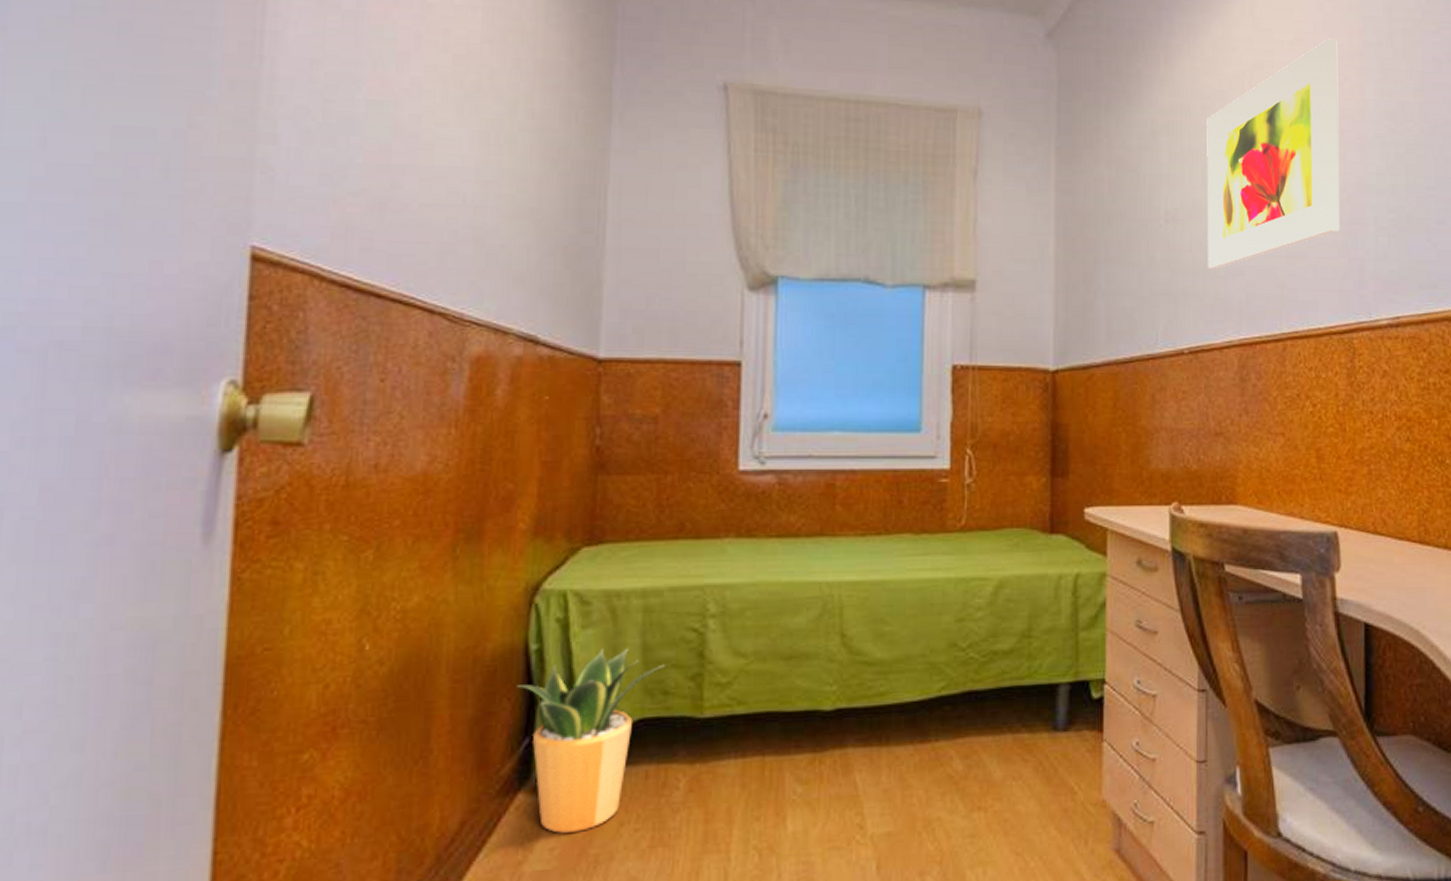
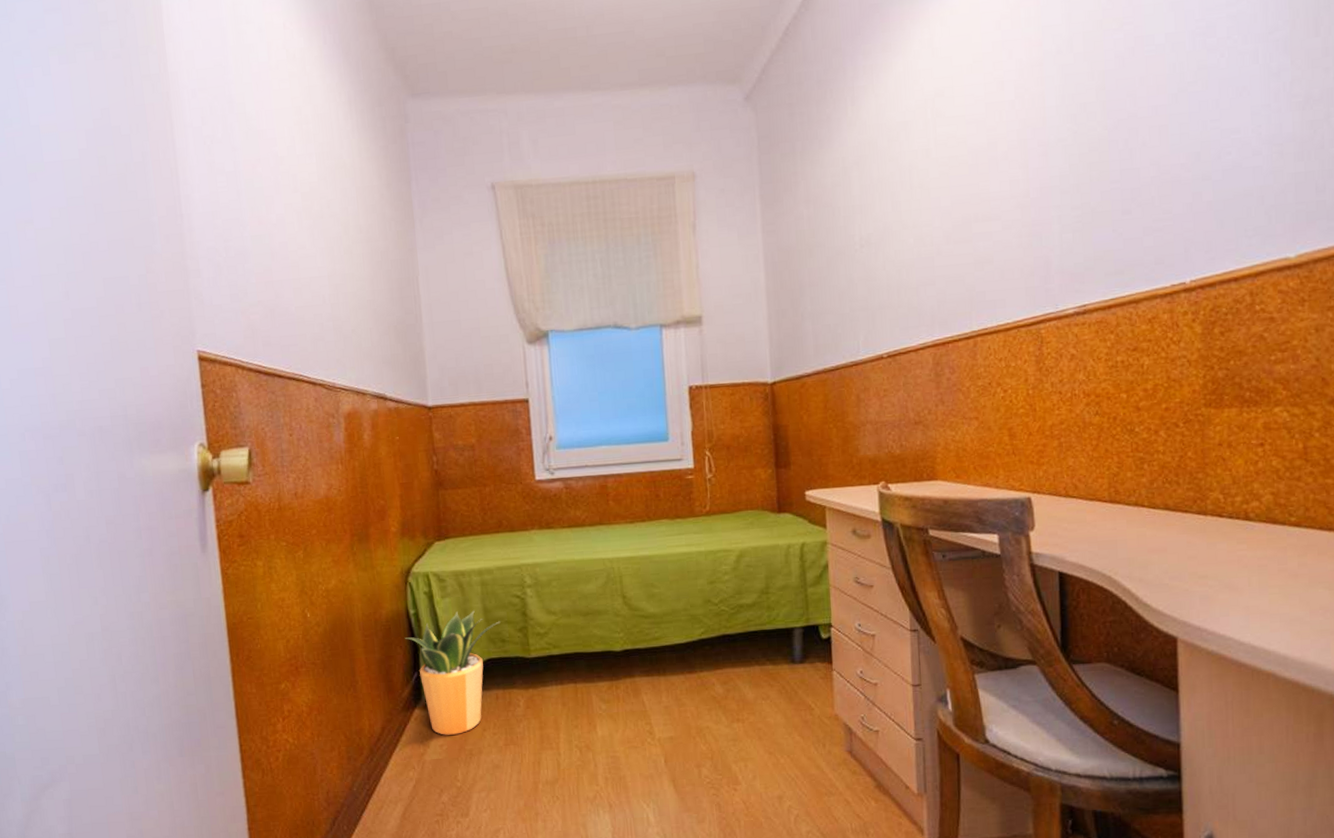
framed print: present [1207,38,1340,269] -> none [893,54,1025,282]

